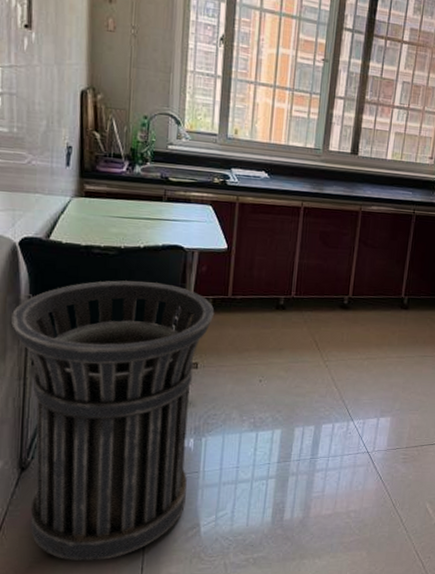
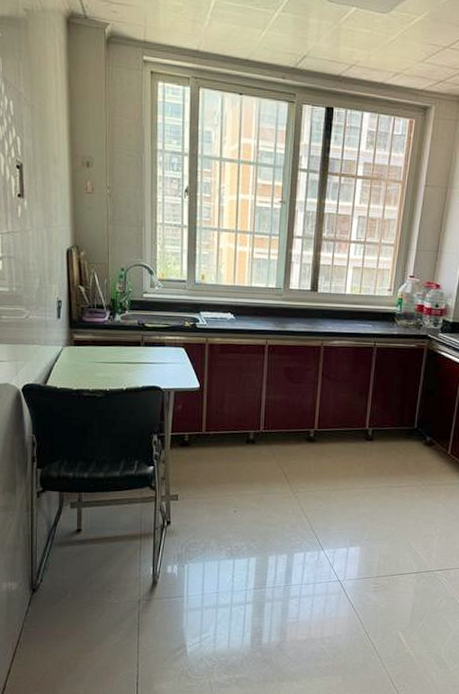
trash can: present [10,280,215,562] -> none [18,420,191,675]

